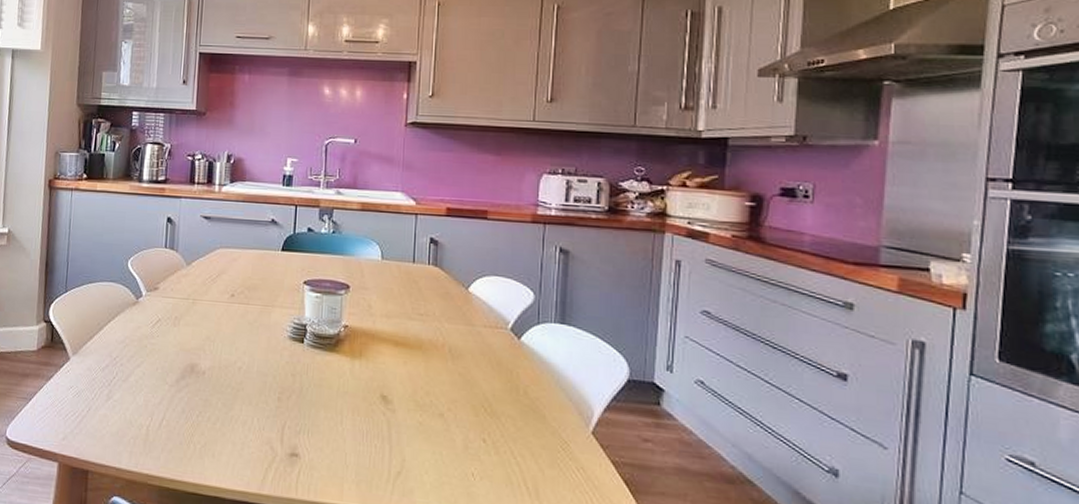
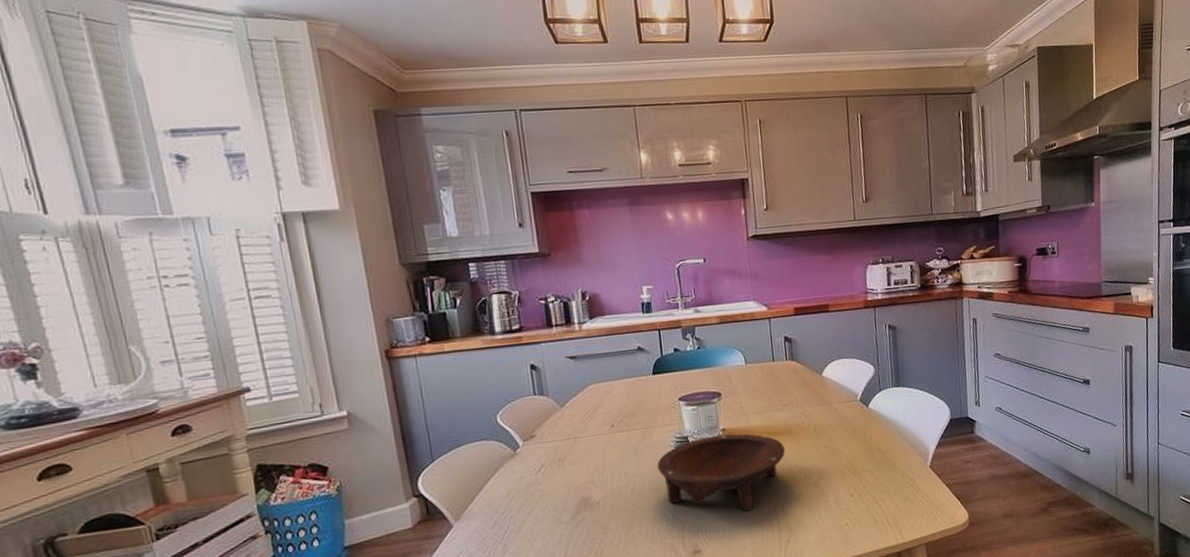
bowl: none [269,330,411,425] -> present [657,433,785,511]

